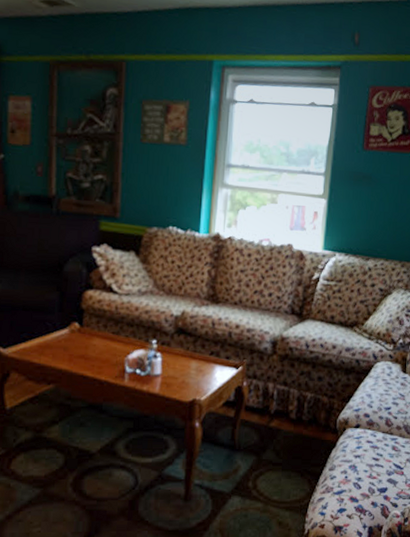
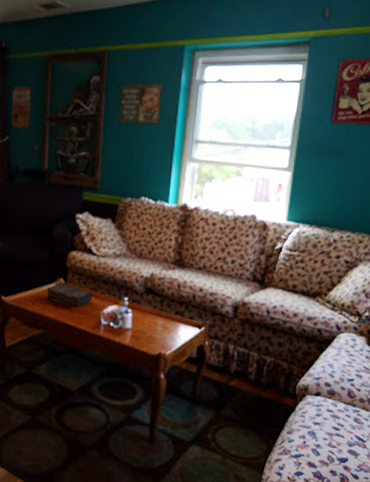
book: none [57,327,114,355] -> present [46,282,92,308]

